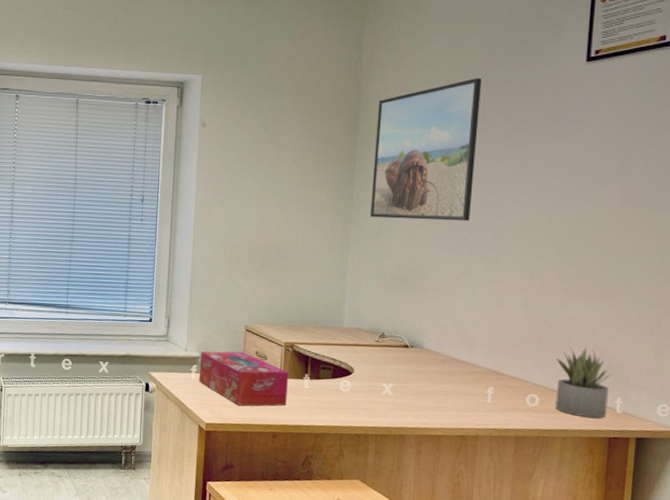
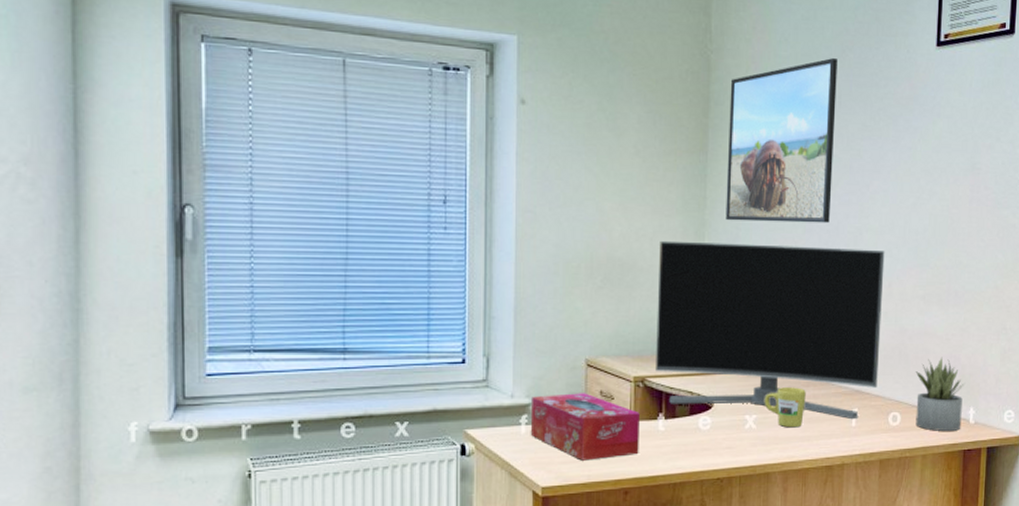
computer monitor: none [303,233,526,397] -> present [656,240,885,420]
mug: none [400,362,442,399] -> present [764,387,806,428]

